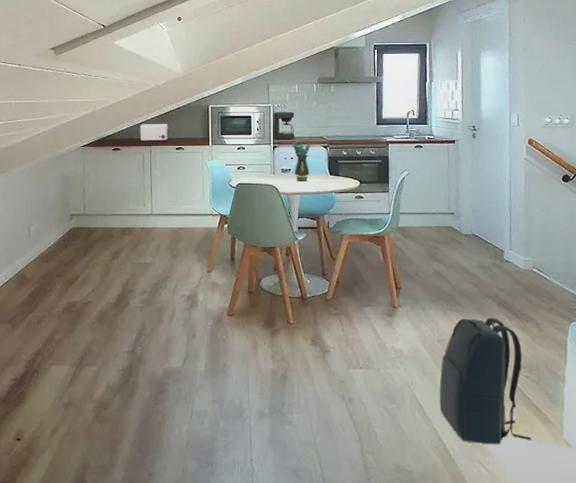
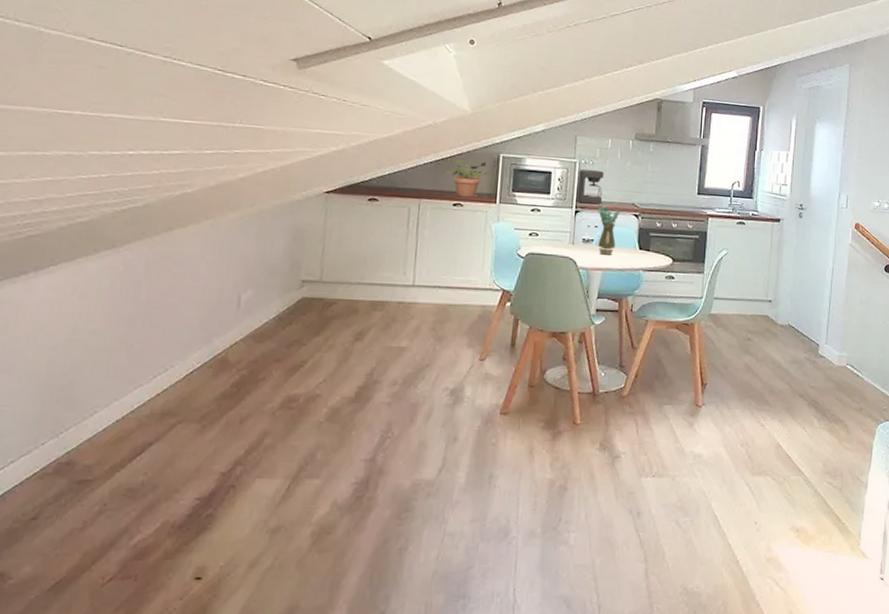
toaster: present [139,124,170,143] -> none [406,170,447,196]
potted plant: none [172,112,202,142] -> present [450,159,489,197]
backpack: present [439,317,531,444] -> none [736,418,828,558]

